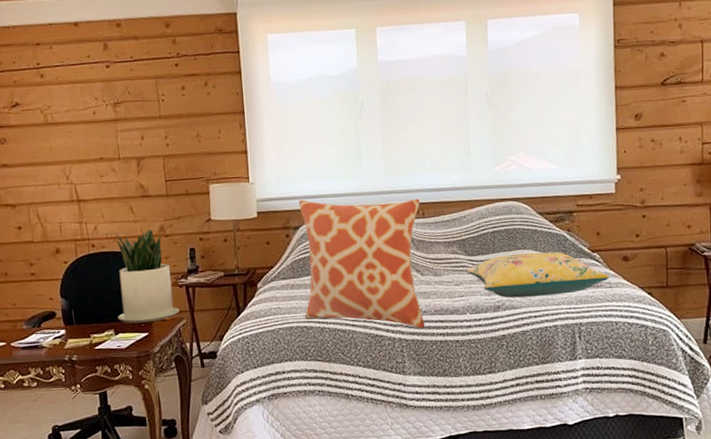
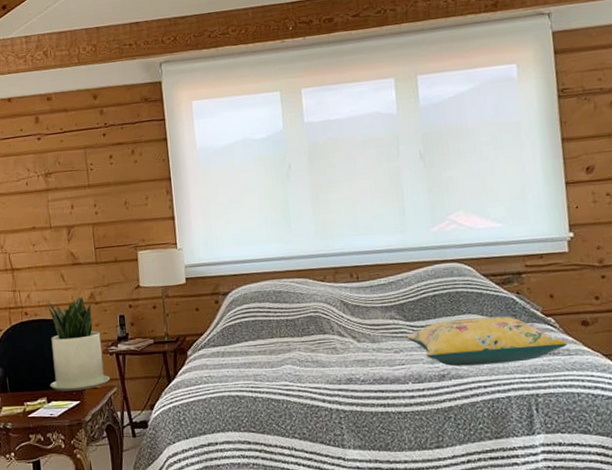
pillow: present [298,198,426,329] -> none [227,261,364,399]

